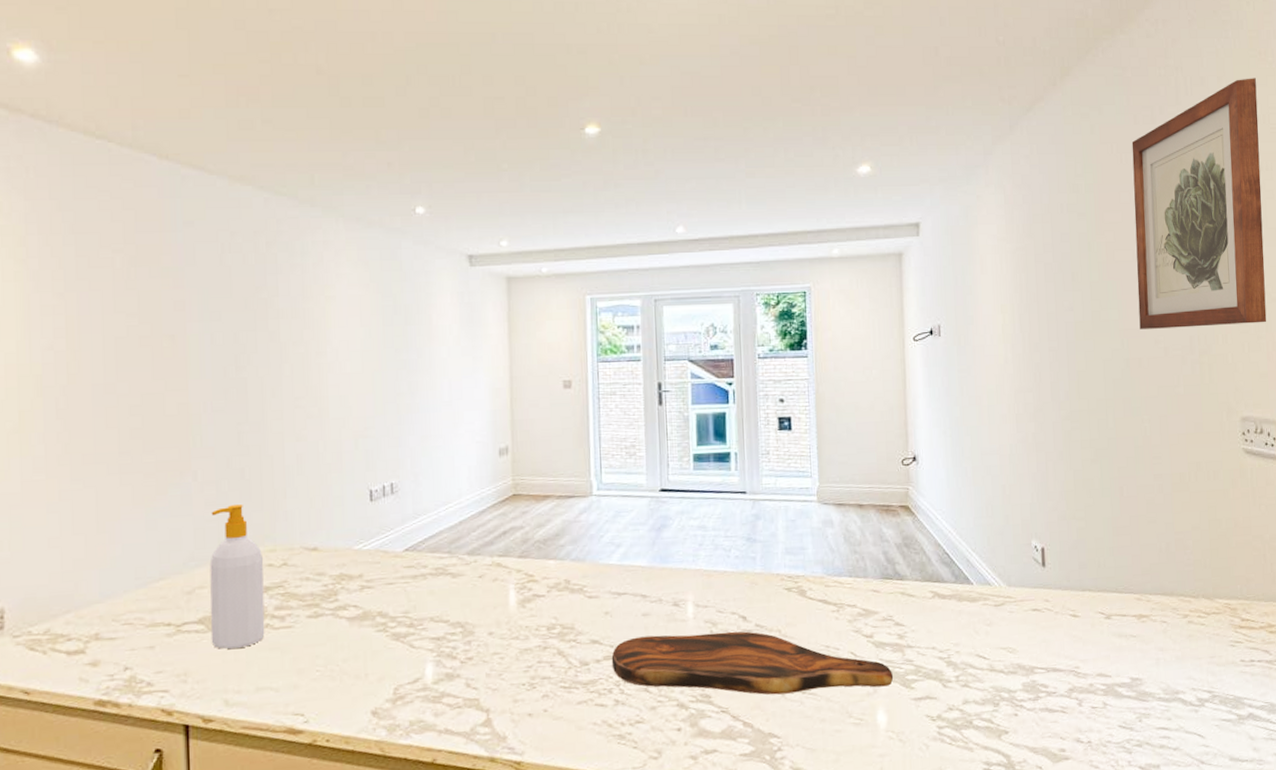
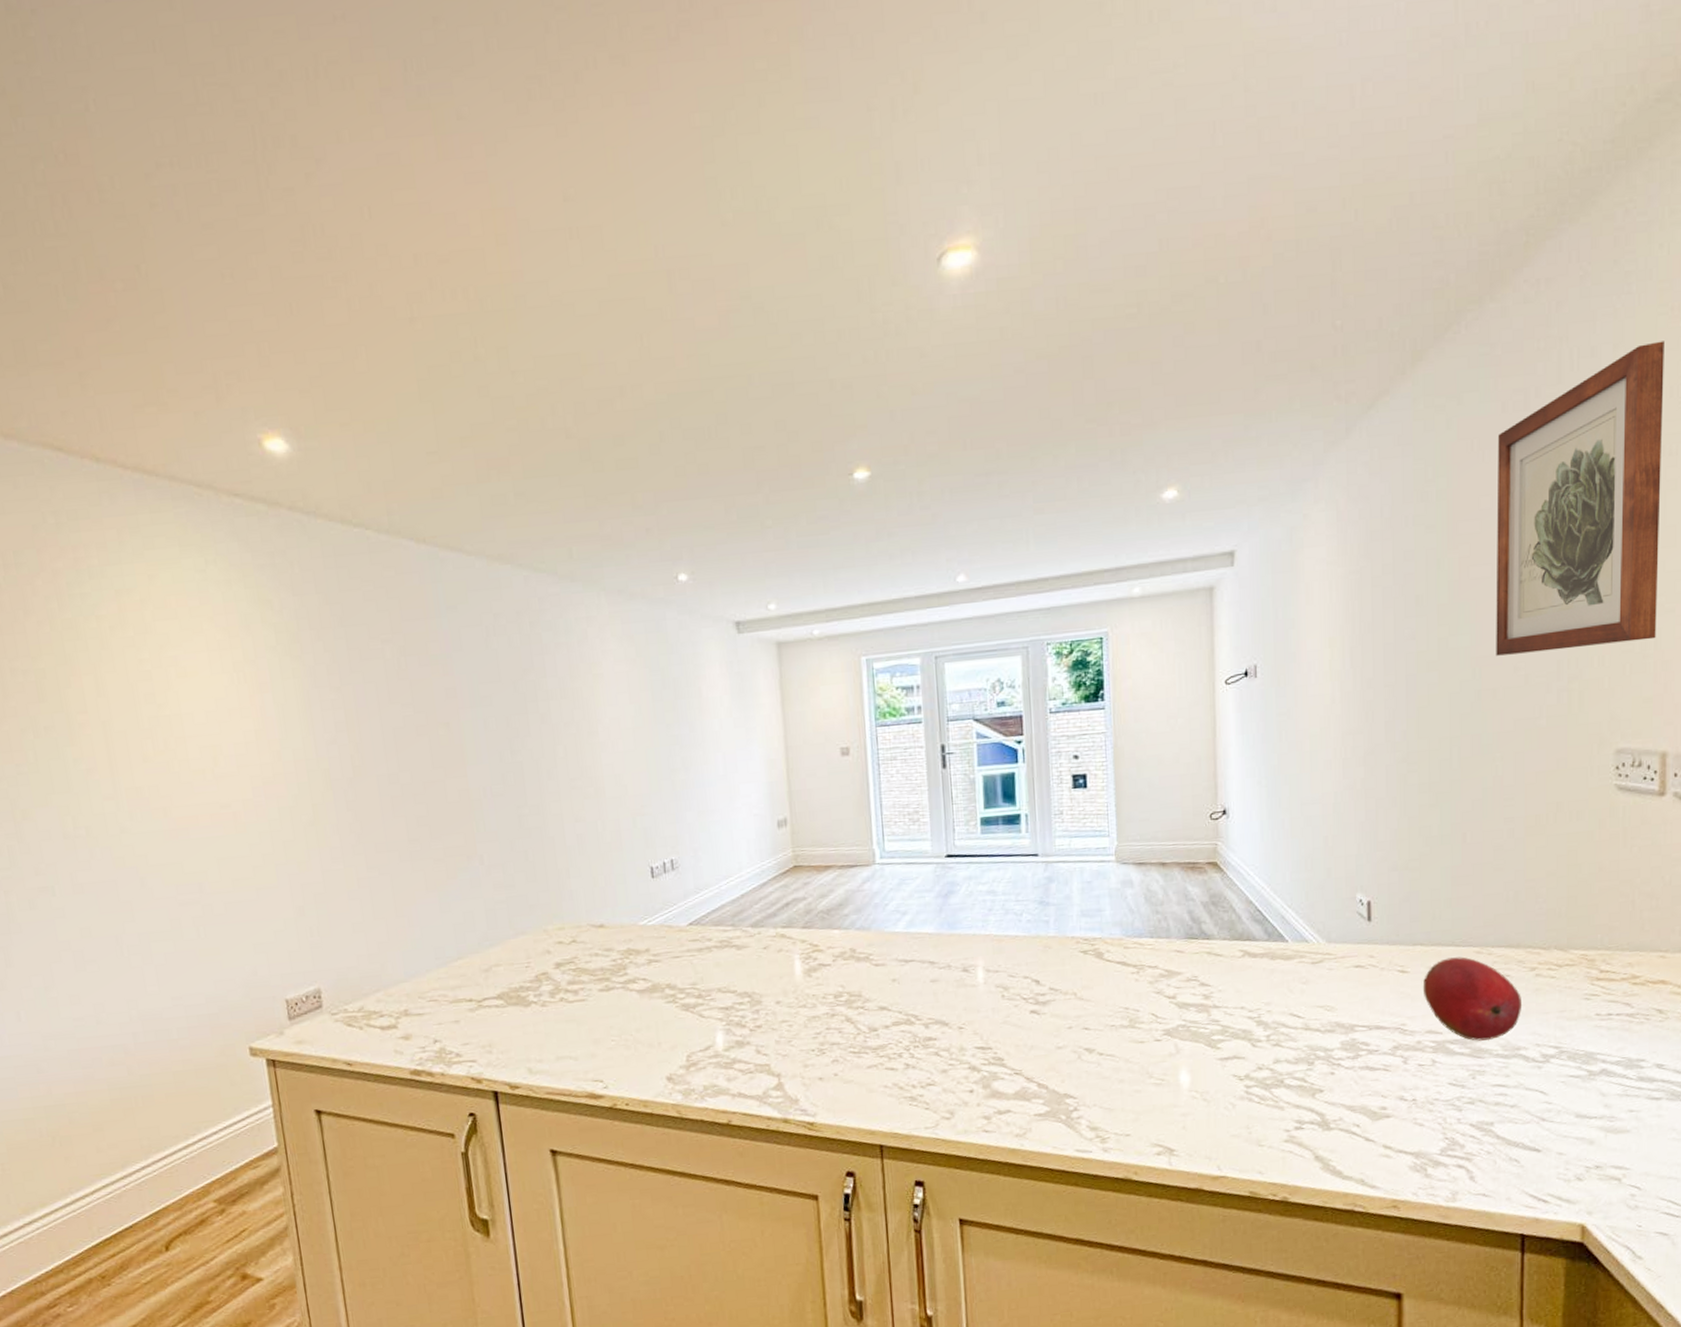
soap bottle: present [209,505,265,650] -> none [499,886,561,1022]
cutting board: present [611,631,894,695] -> none [900,995,1198,1057]
fruit: none [1092,603,1178,685] -> present [1422,956,1521,1041]

